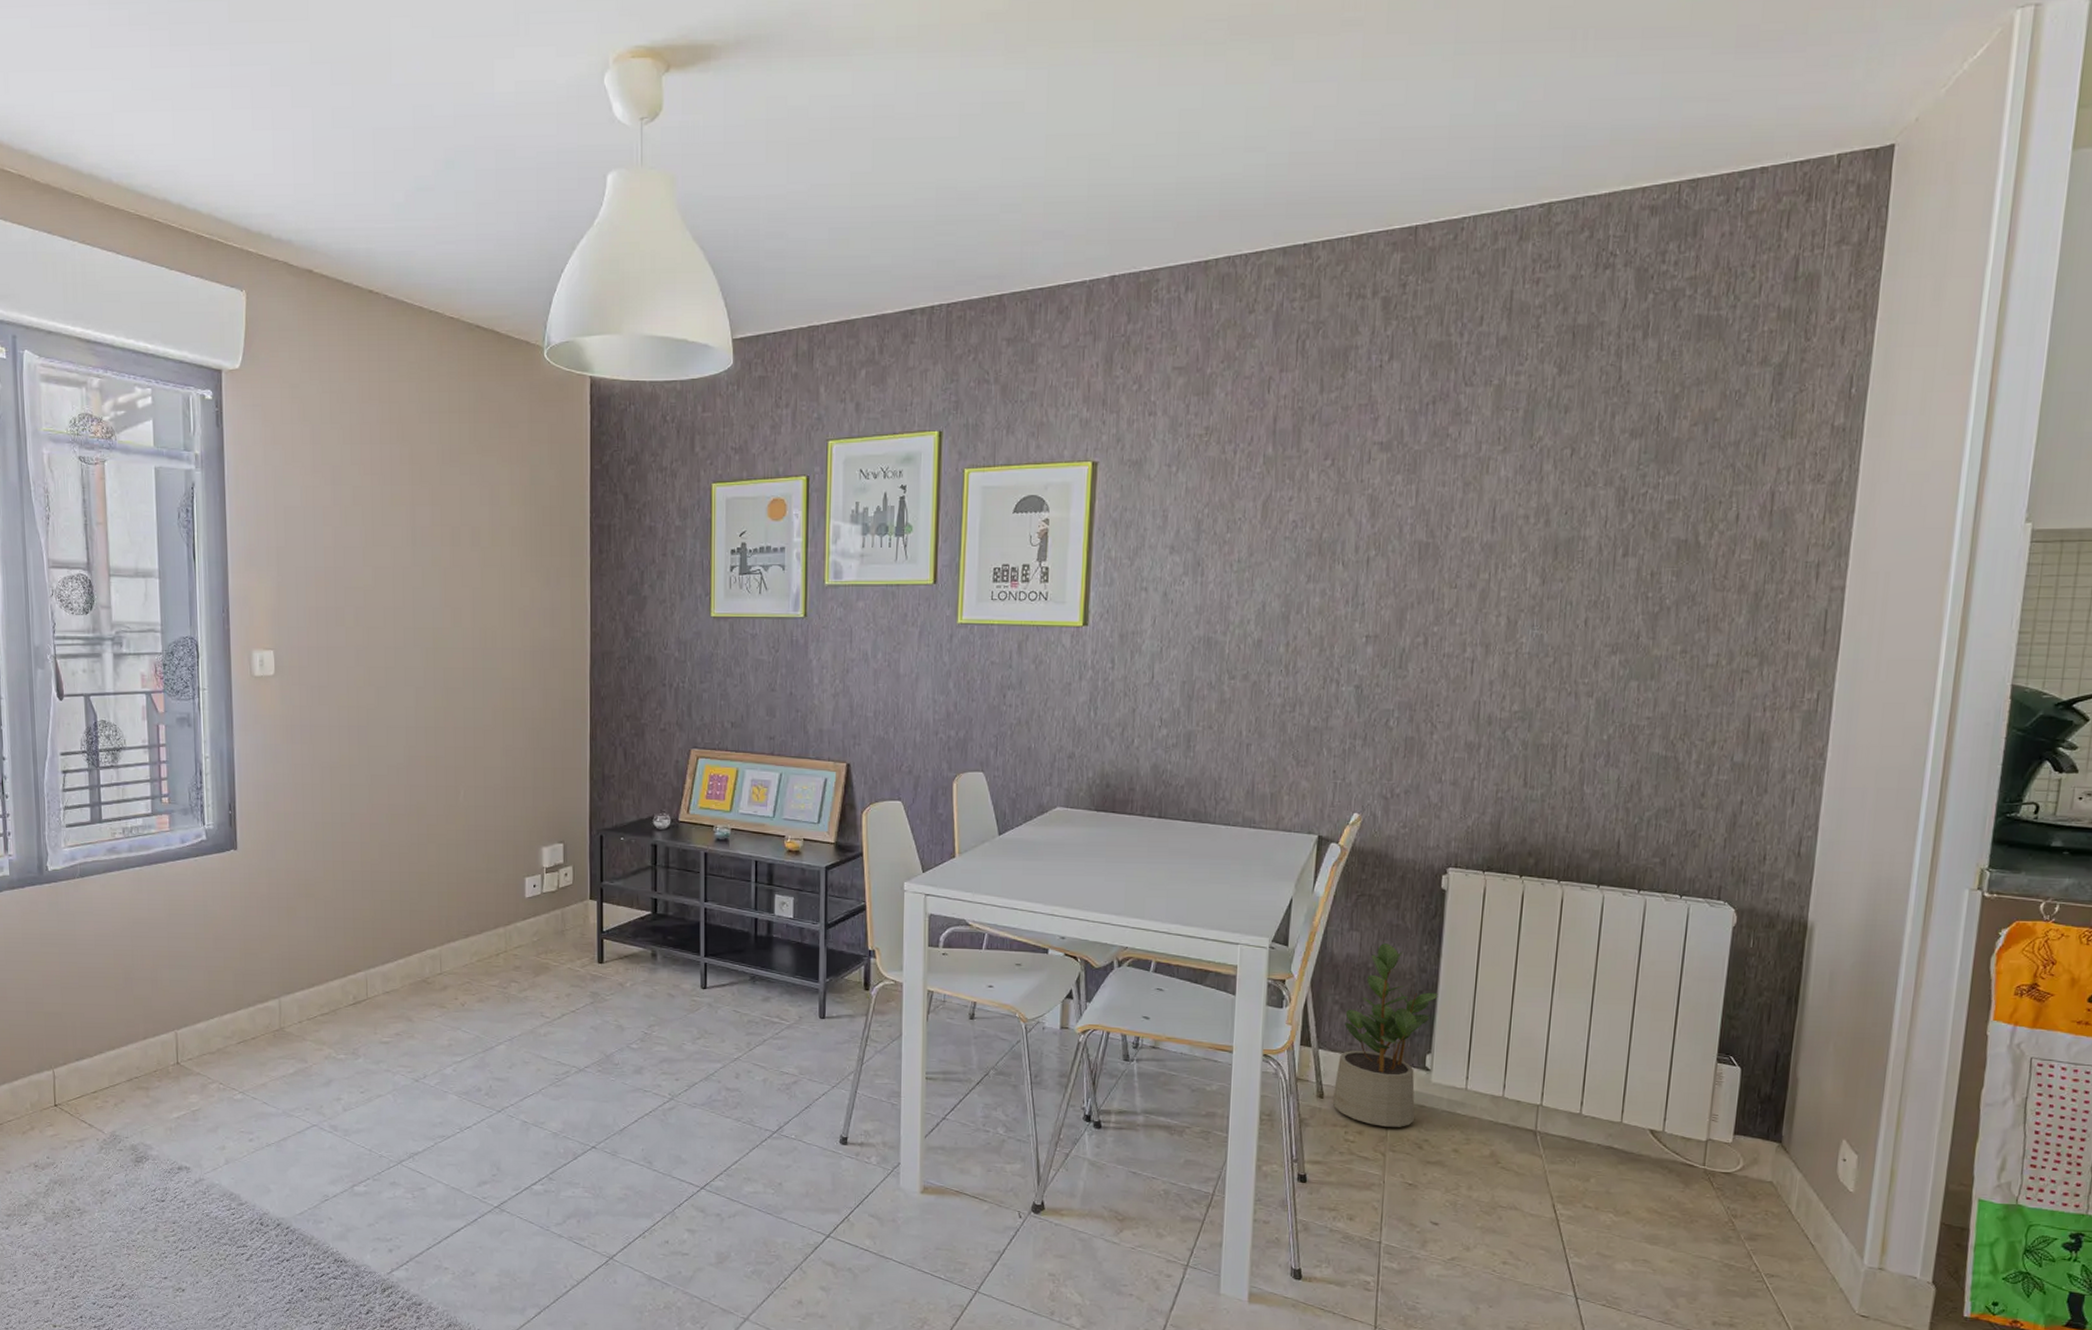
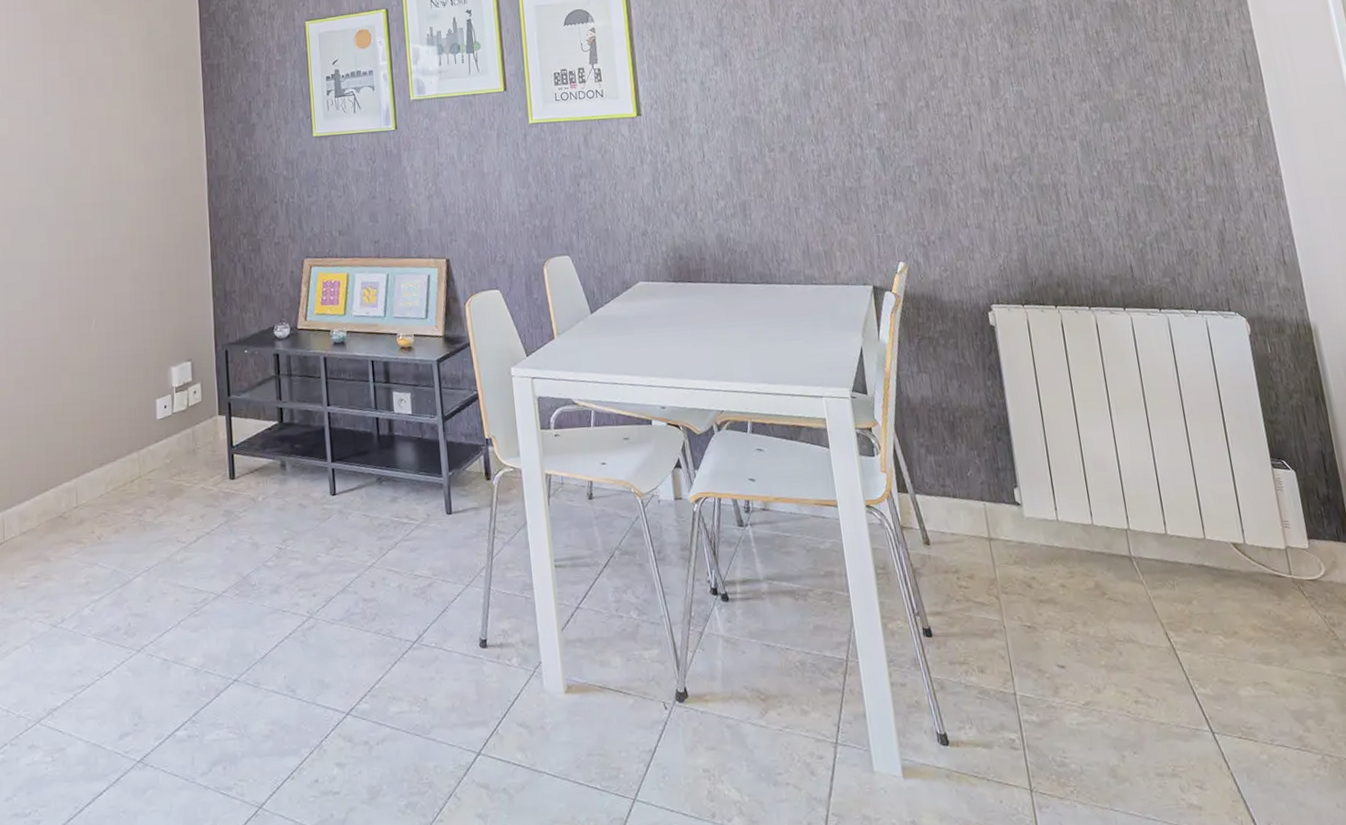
potted plant: present [1332,943,1438,1127] -> none [932,382,1018,568]

